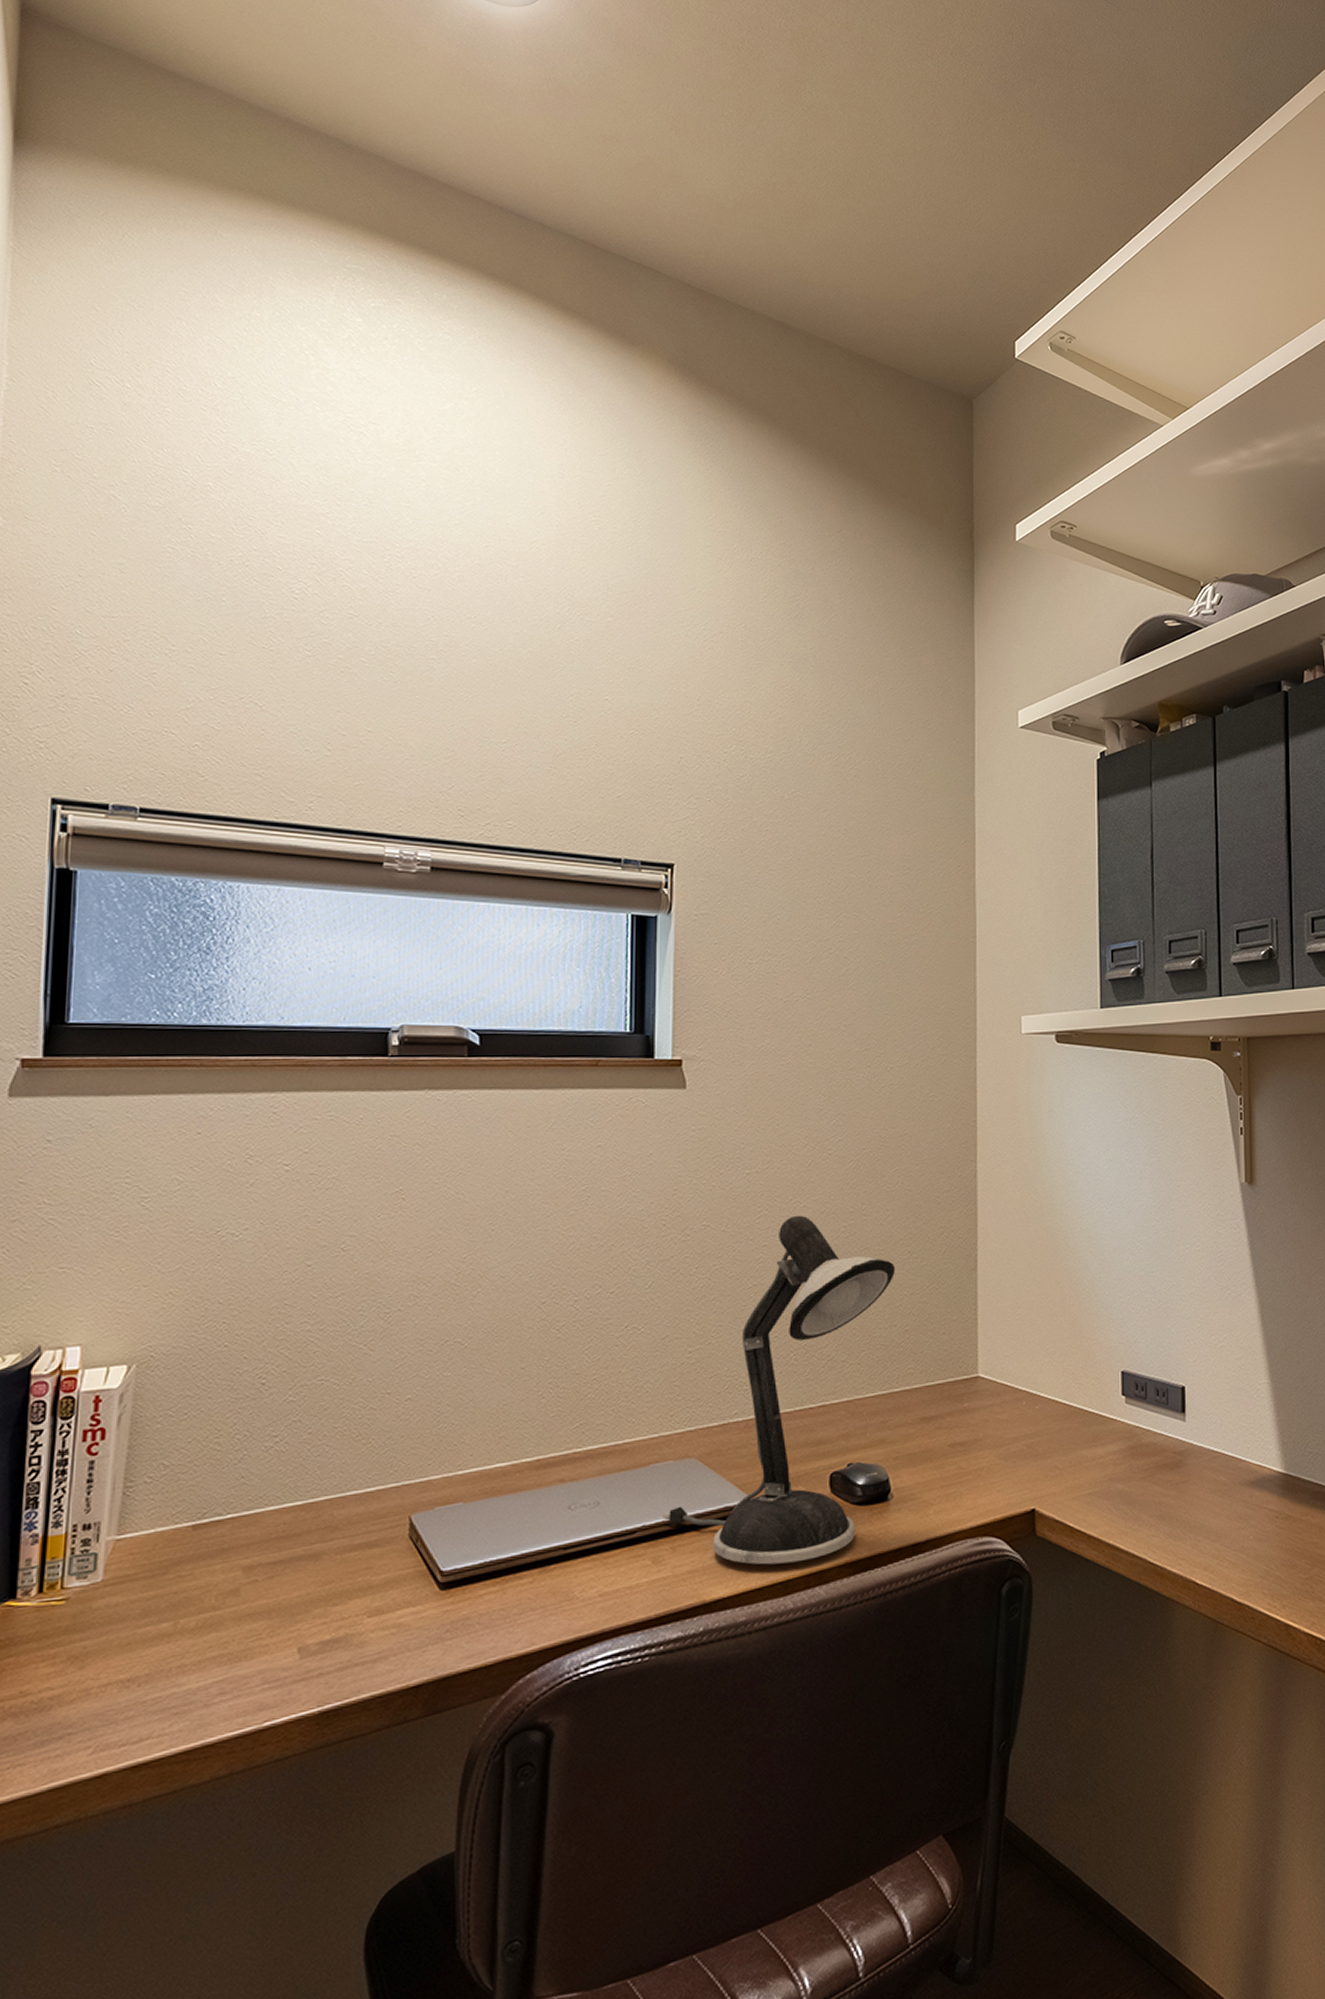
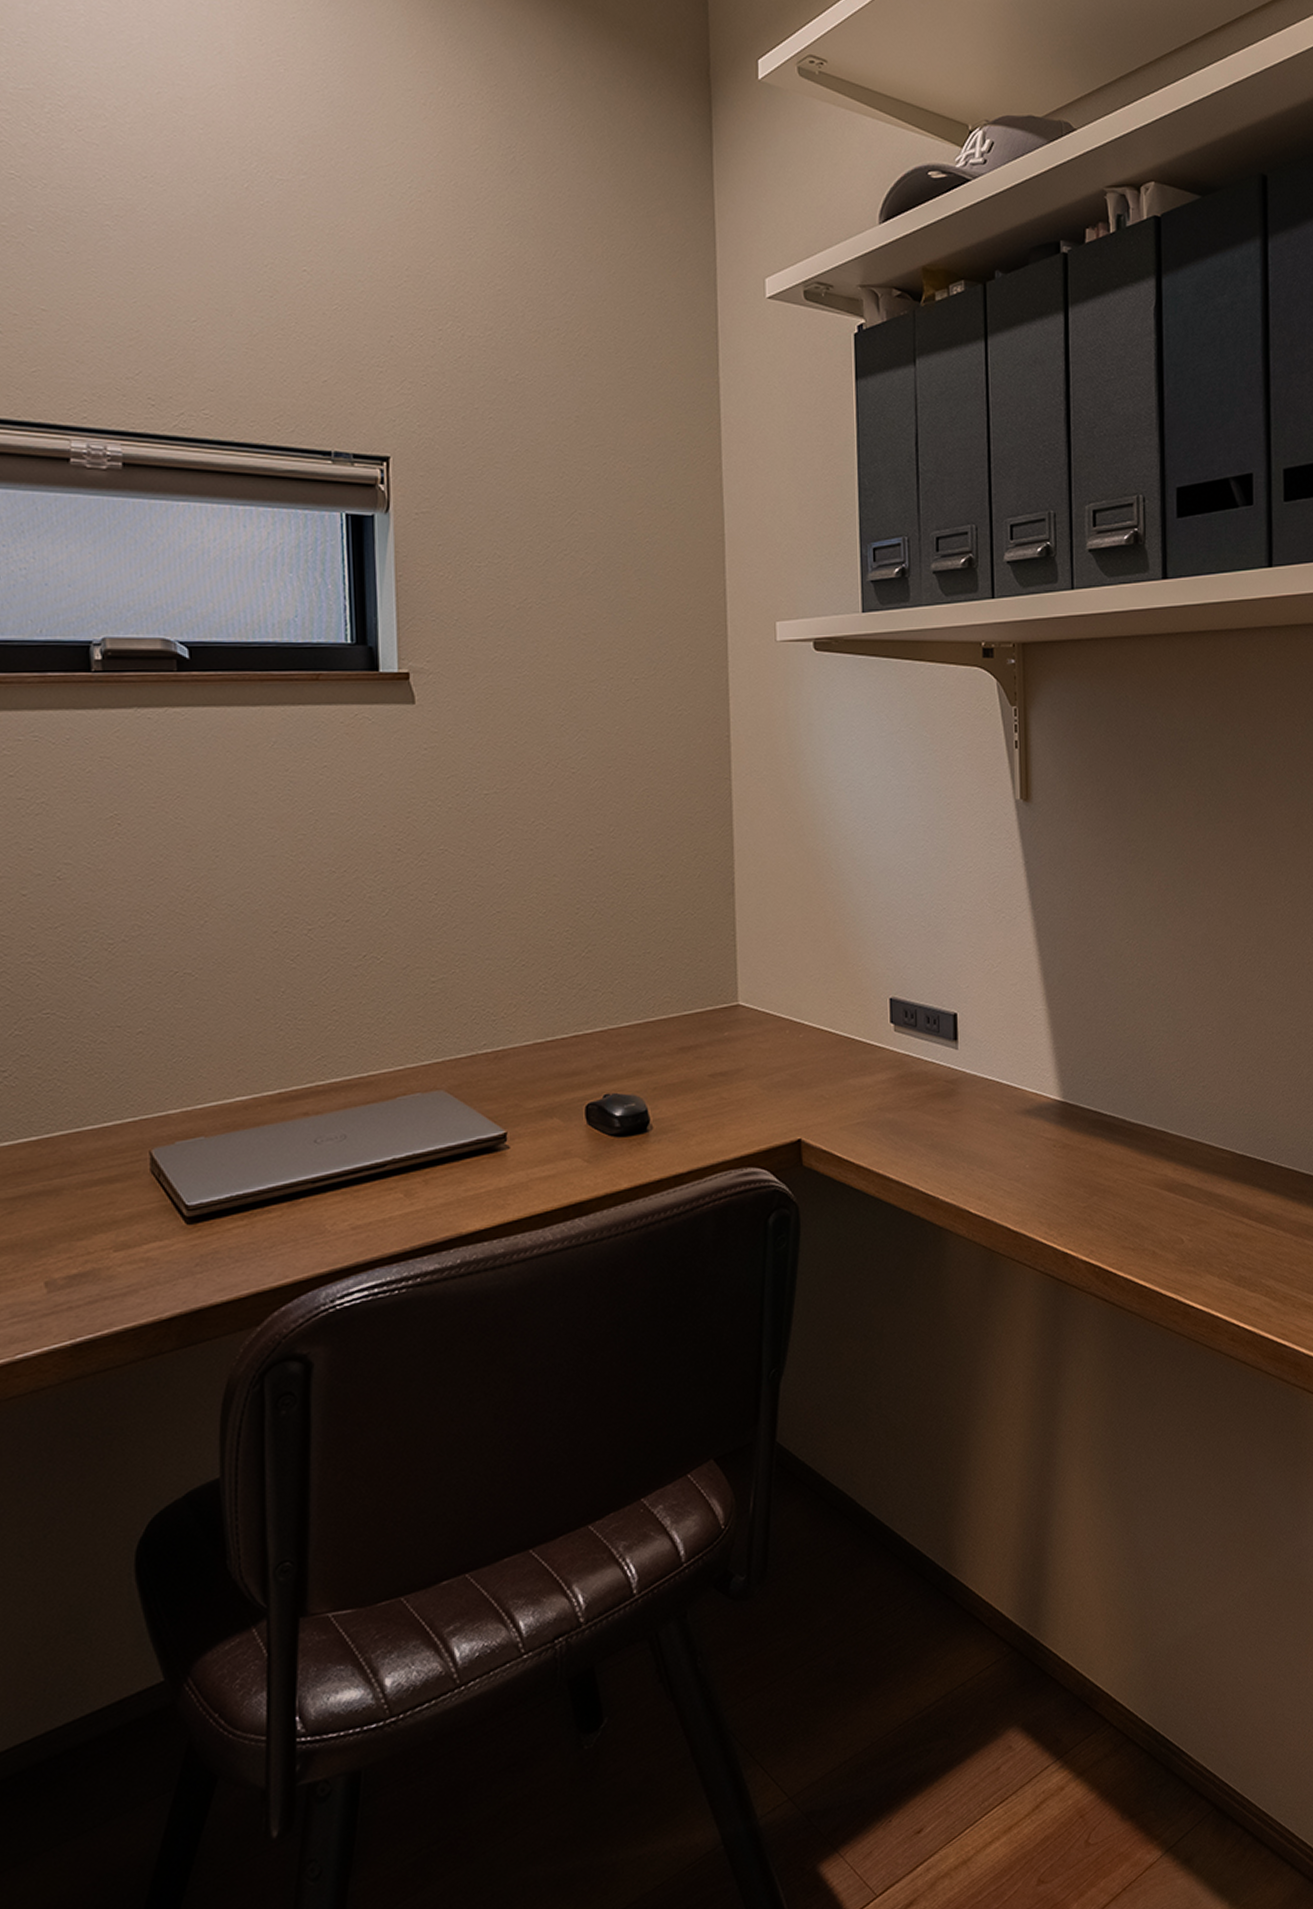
desk lamp: present [663,1215,895,1565] -> none [413,838,647,1197]

